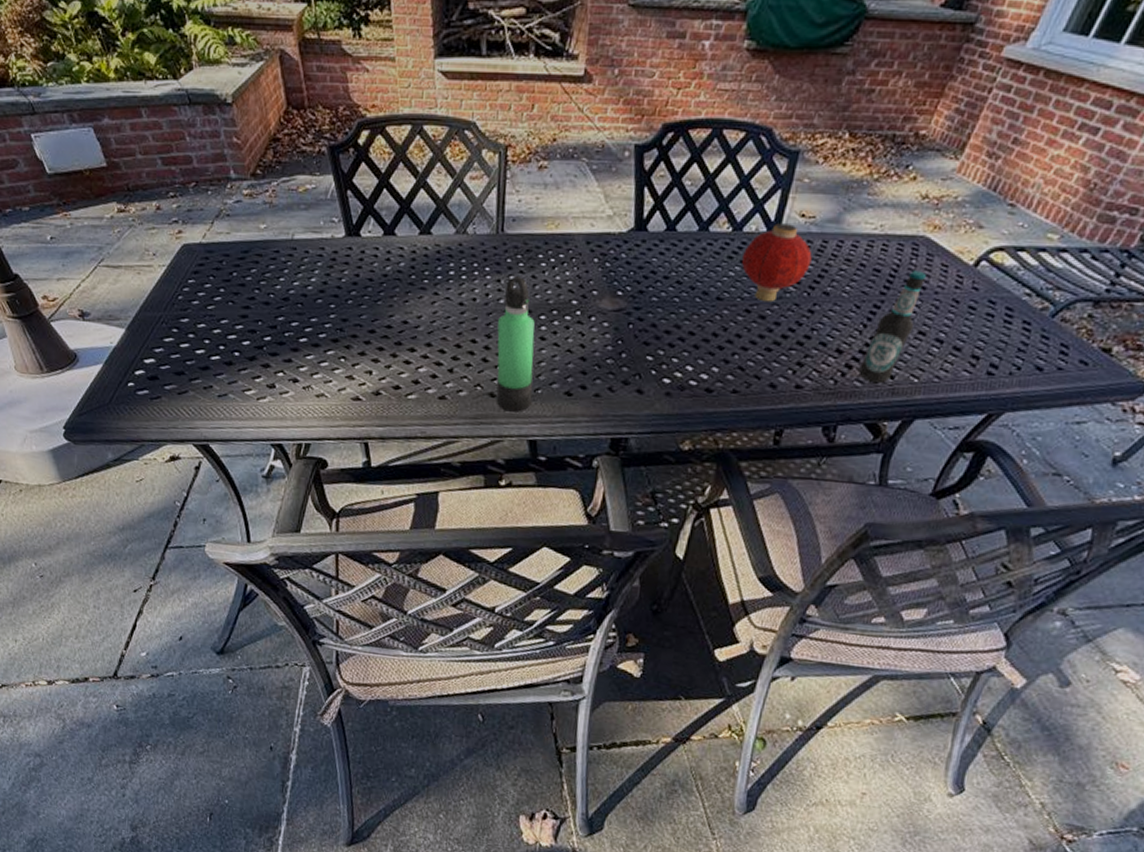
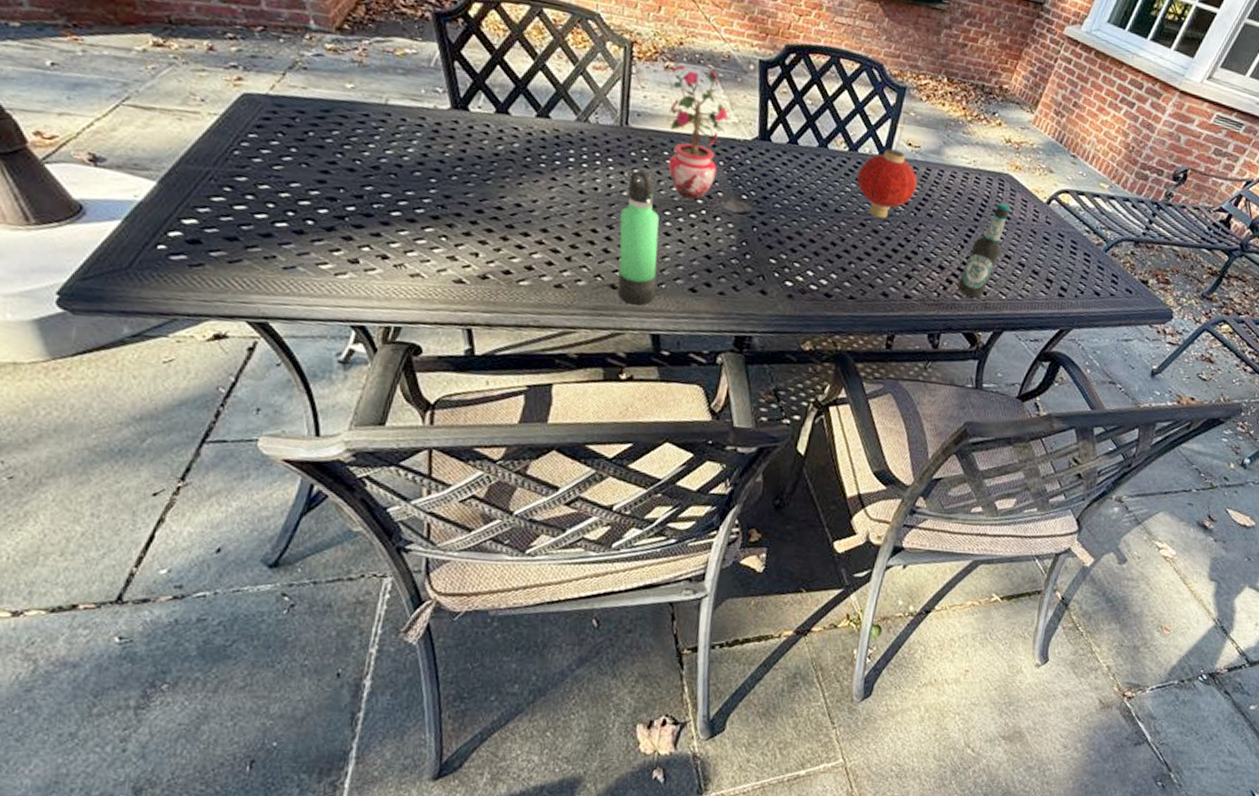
potted plant: none [542,159,605,301] -> present [668,60,730,200]

